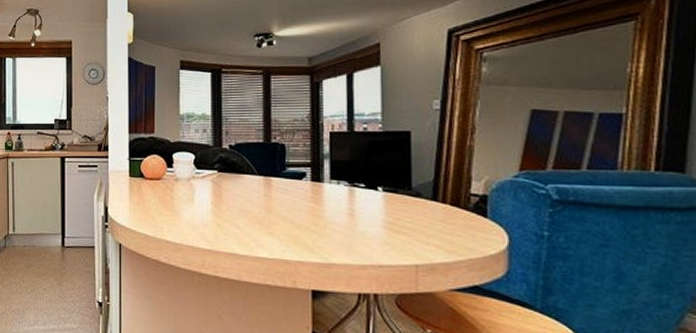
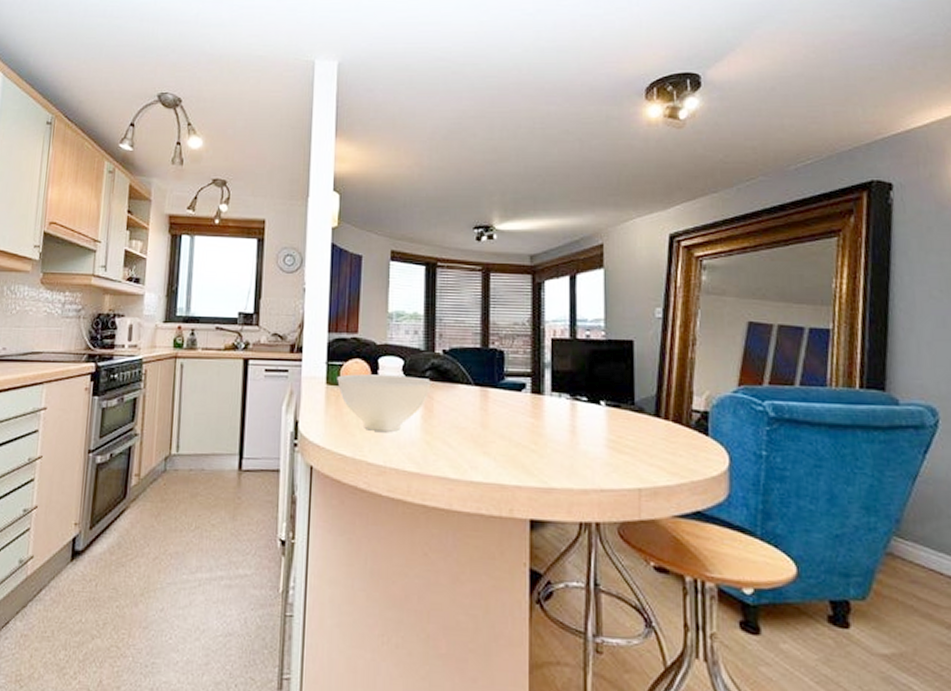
bowl: none [138,167,221,215] -> present [337,374,433,432]

